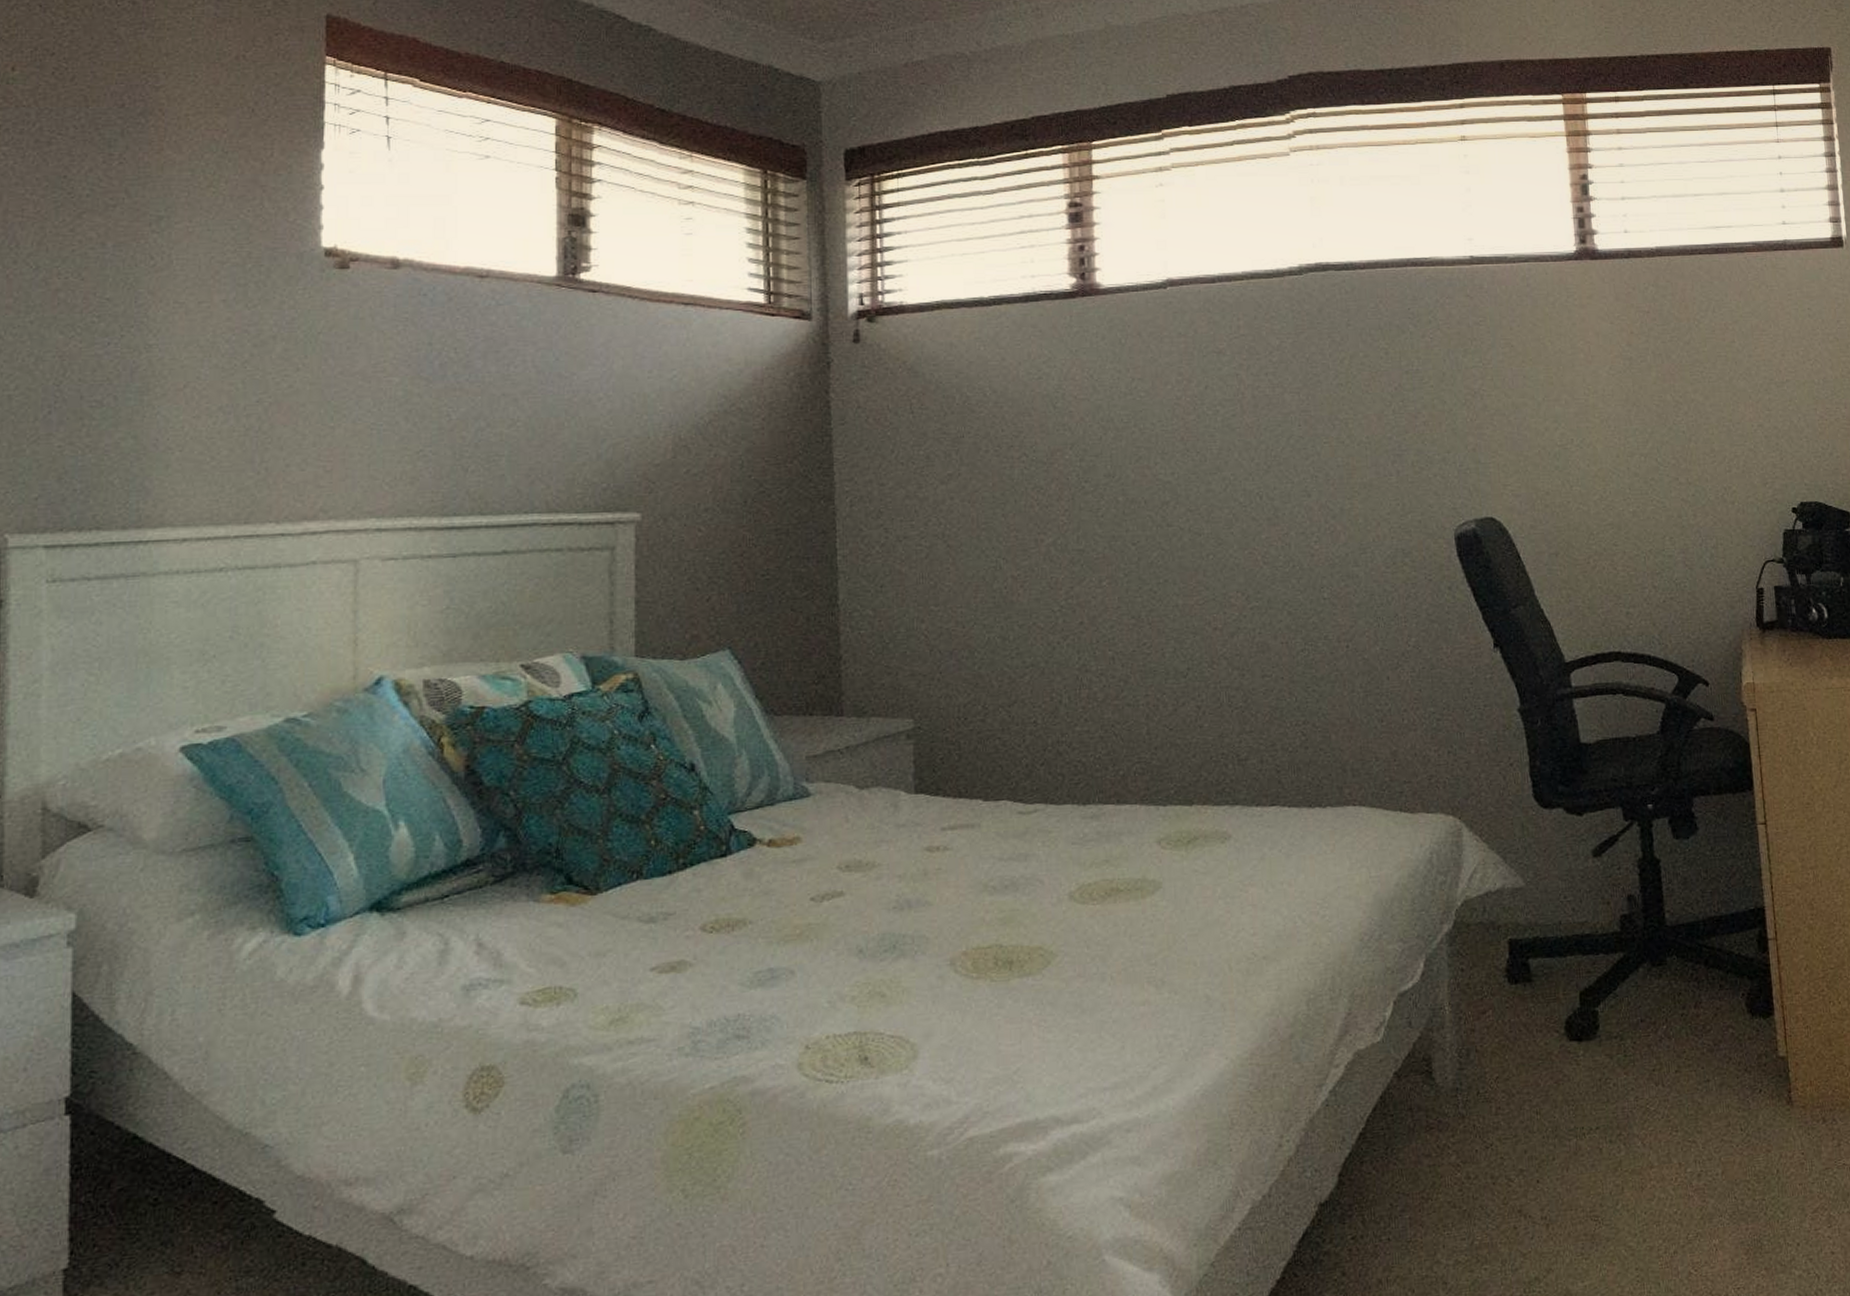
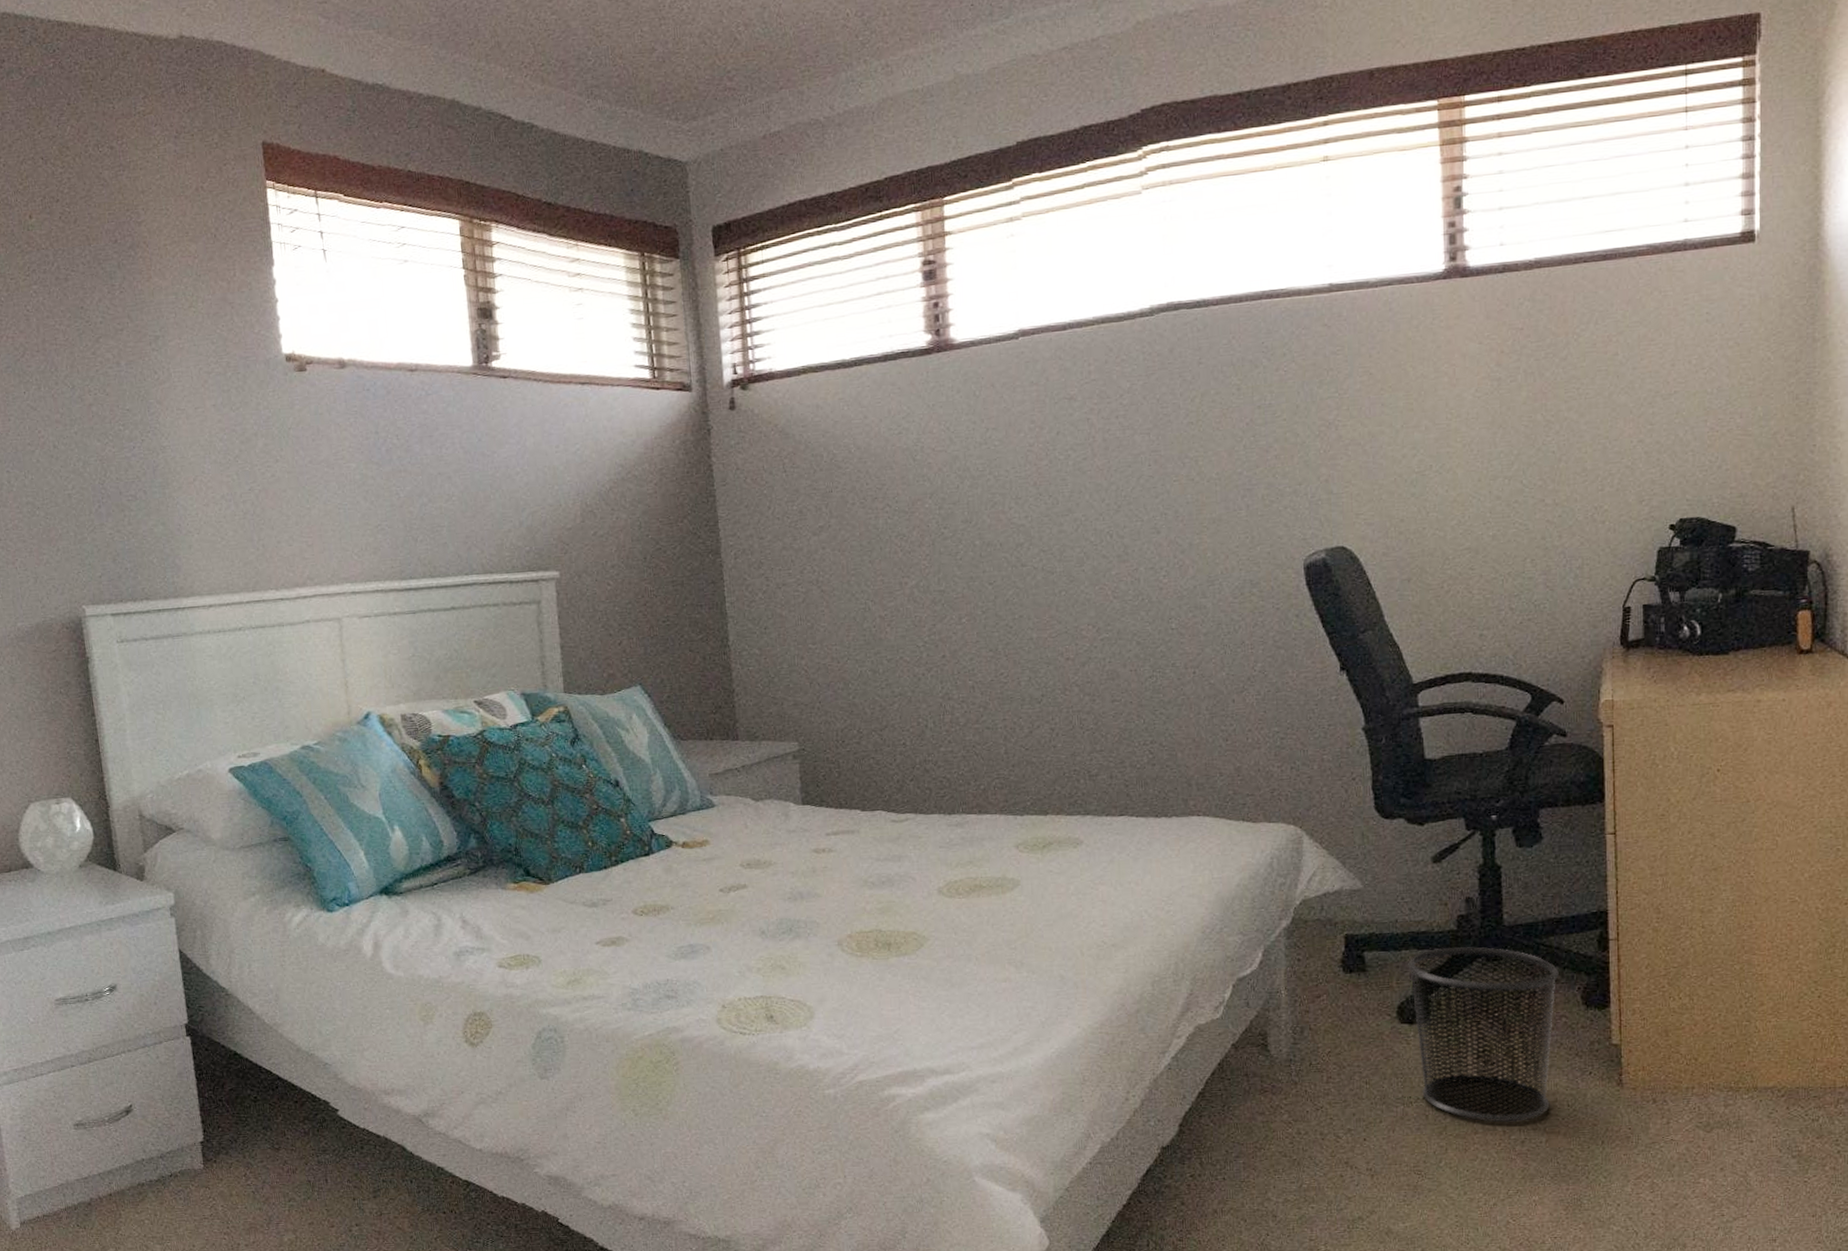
waste bin: none [1574,950,1723,1153] -> present [1408,947,1559,1122]

